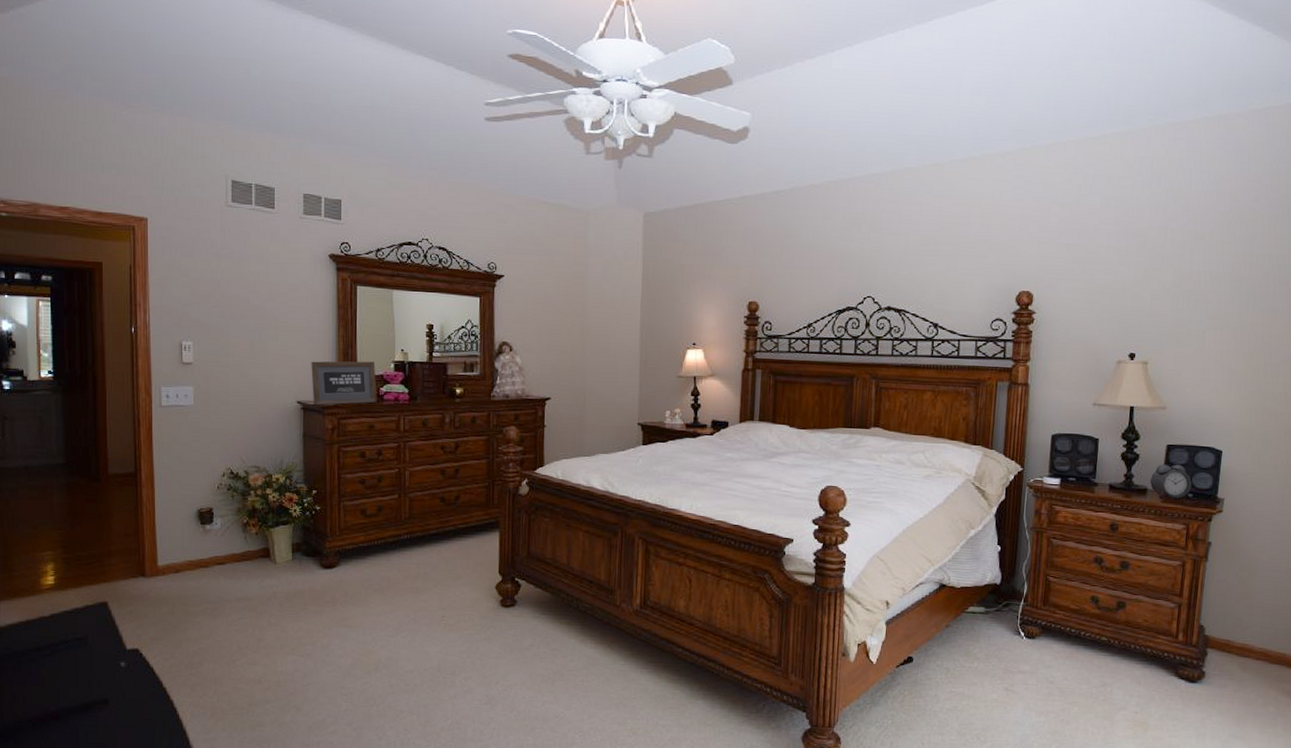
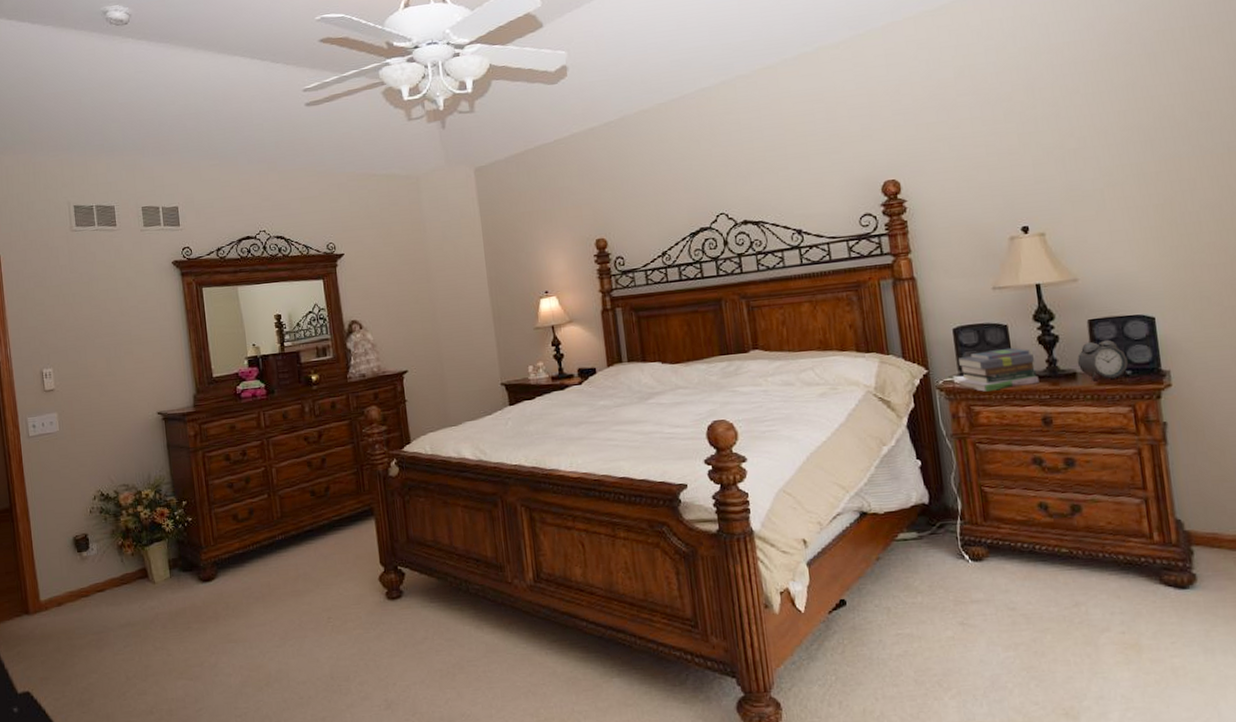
picture frame: present [311,361,377,406] -> none [167,361,235,415]
books: none [1047,459,1115,495] -> present [959,347,1039,392]

